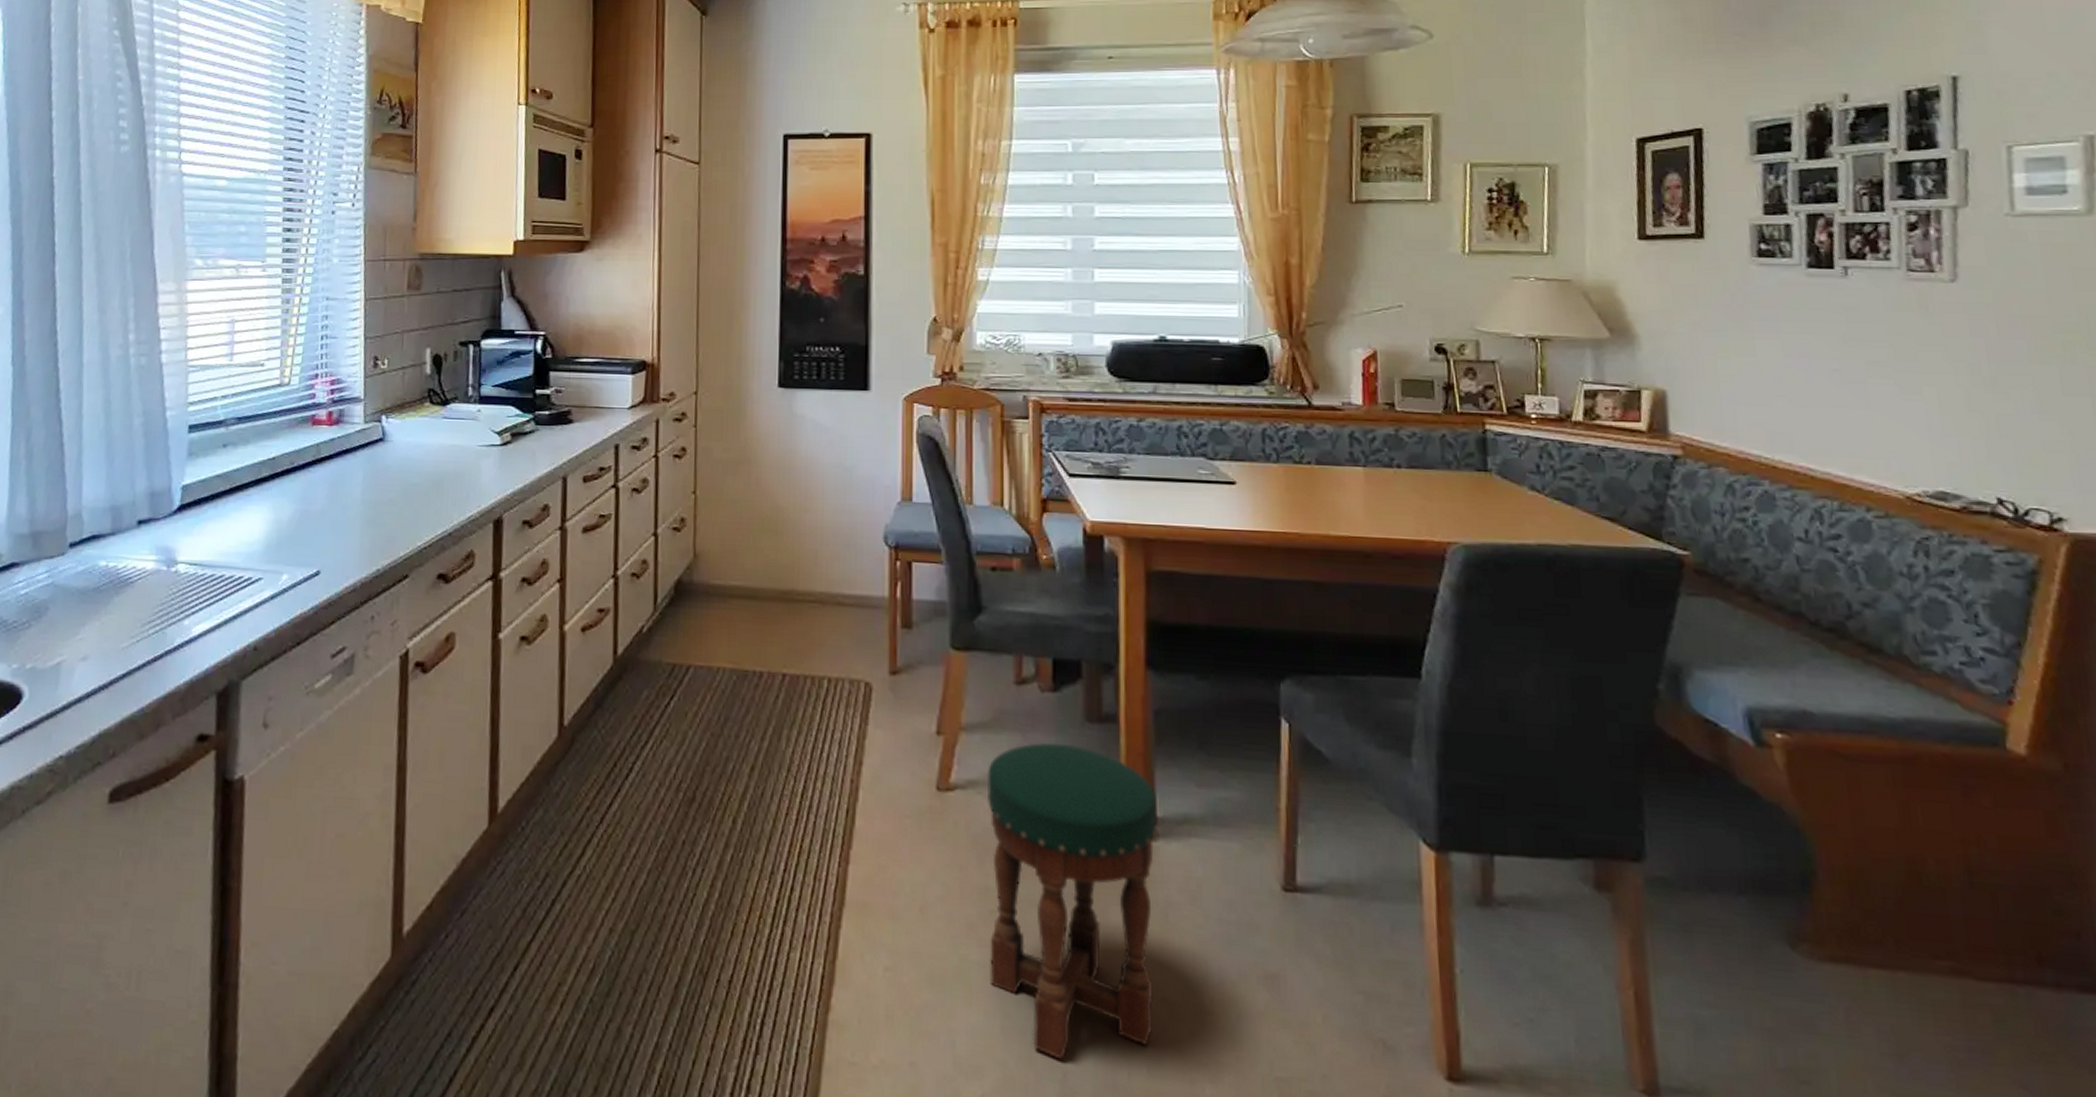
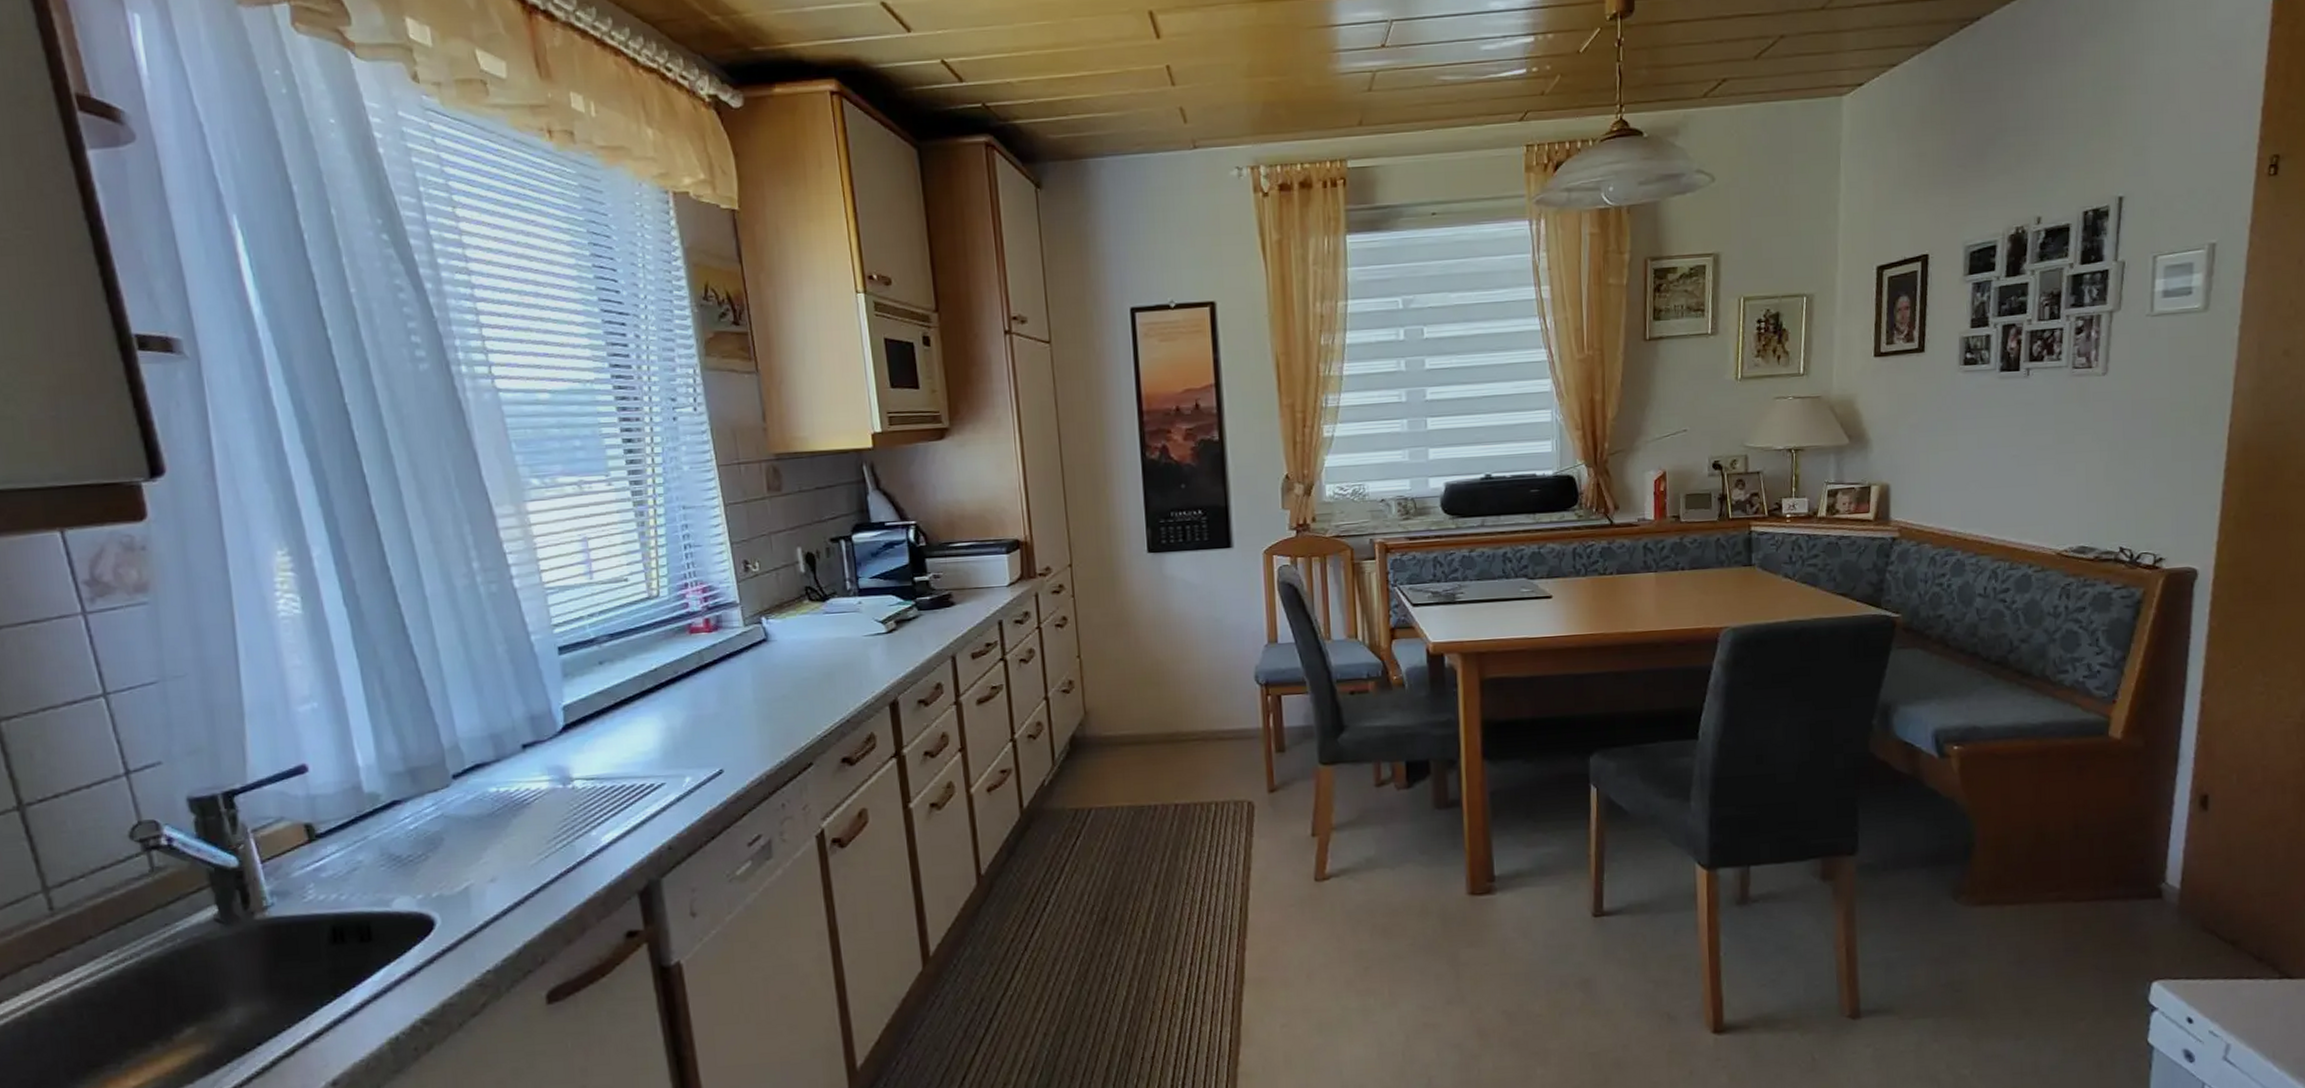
stool: present [987,743,1158,1061] -> none [1356,828,1497,1070]

